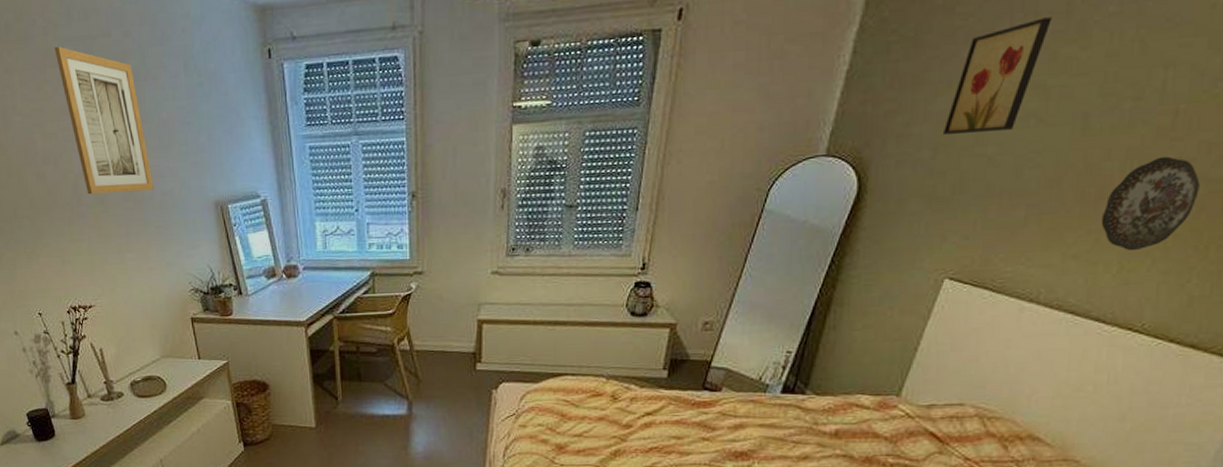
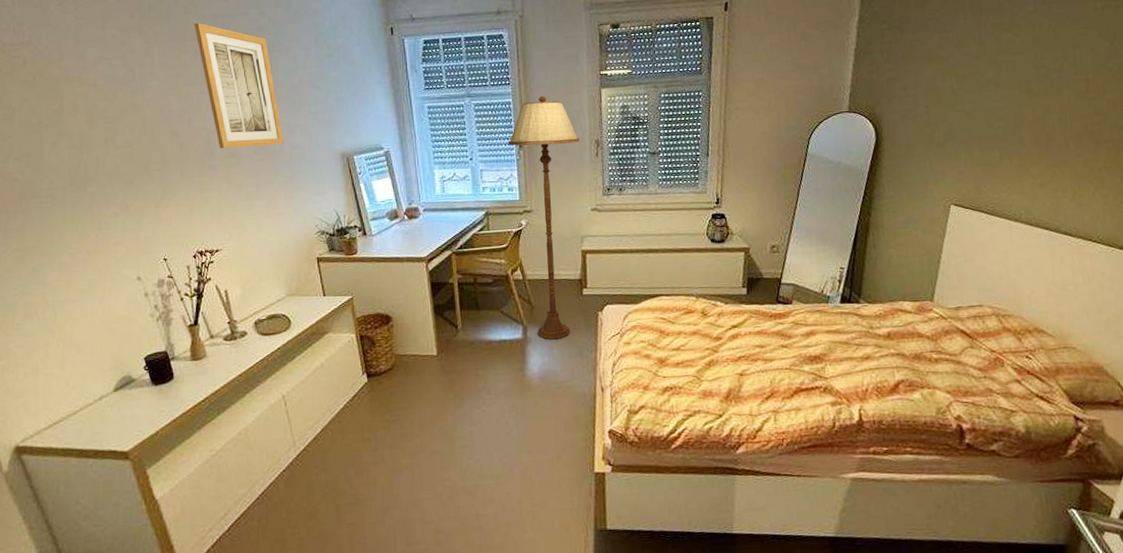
floor lamp: none [399,133,484,418] -> present [507,95,580,340]
wall art: present [942,17,1052,136] -> none [930,13,992,97]
decorative plate: present [1101,156,1200,251] -> none [1053,111,1115,181]

